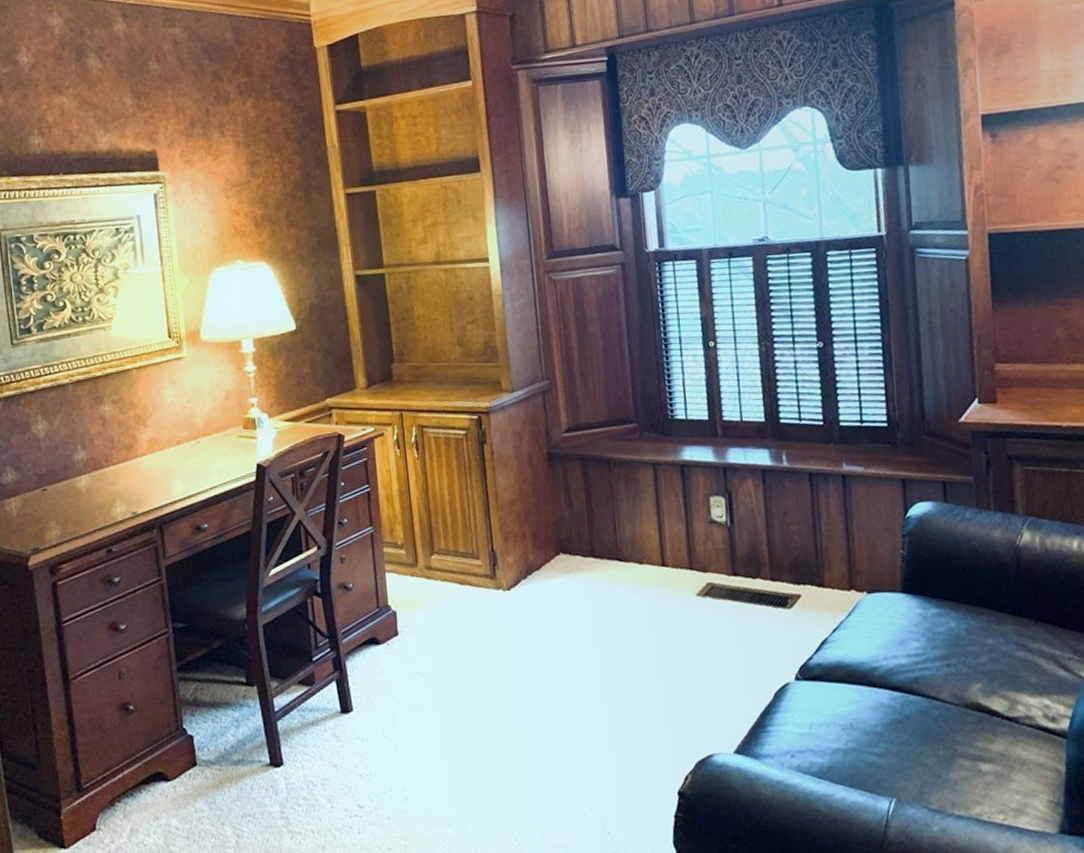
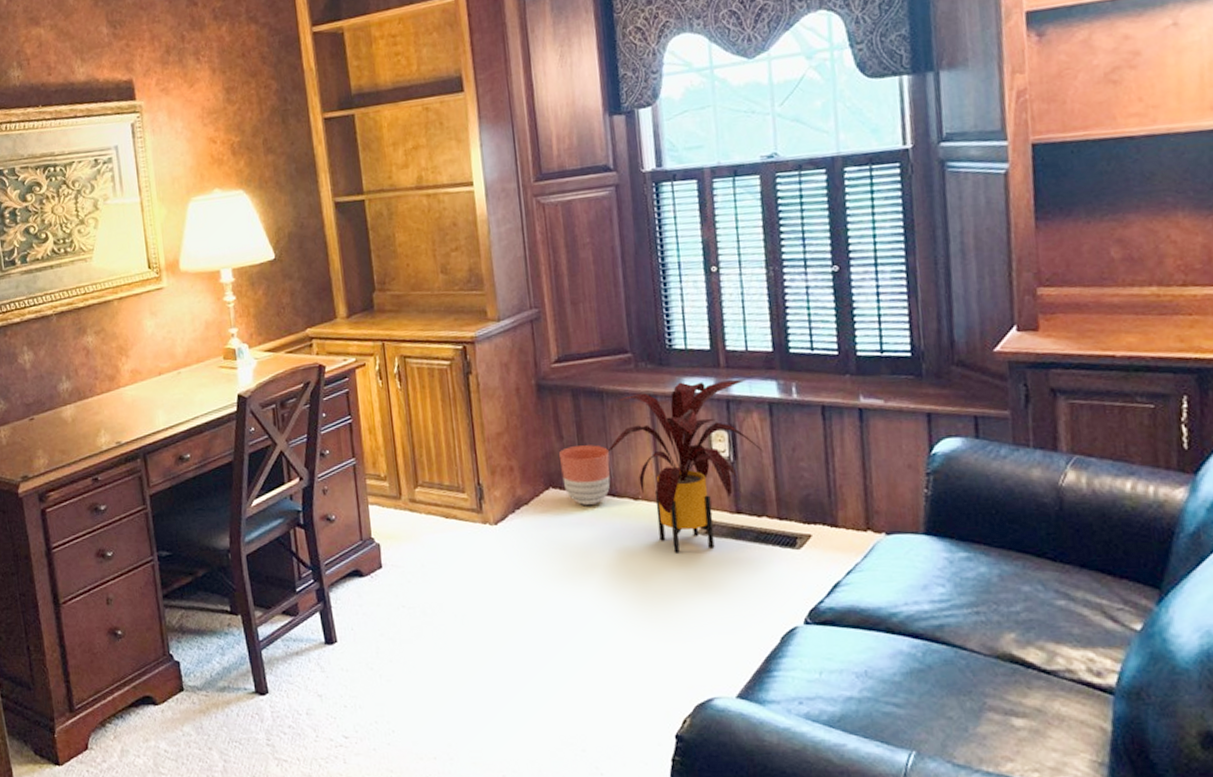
planter: none [569,511,617,571] -> present [559,445,611,506]
house plant: none [612,448,757,615] -> present [605,379,763,553]

